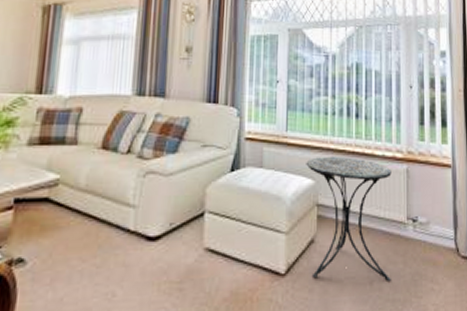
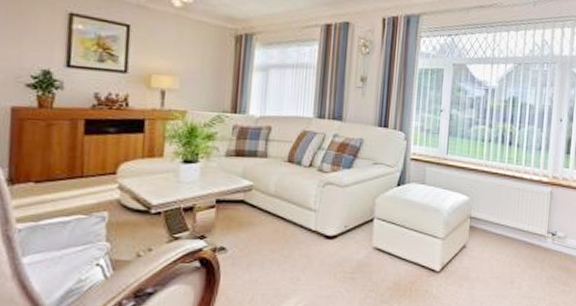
side table: present [306,156,391,281] -> none [462,177,537,282]

